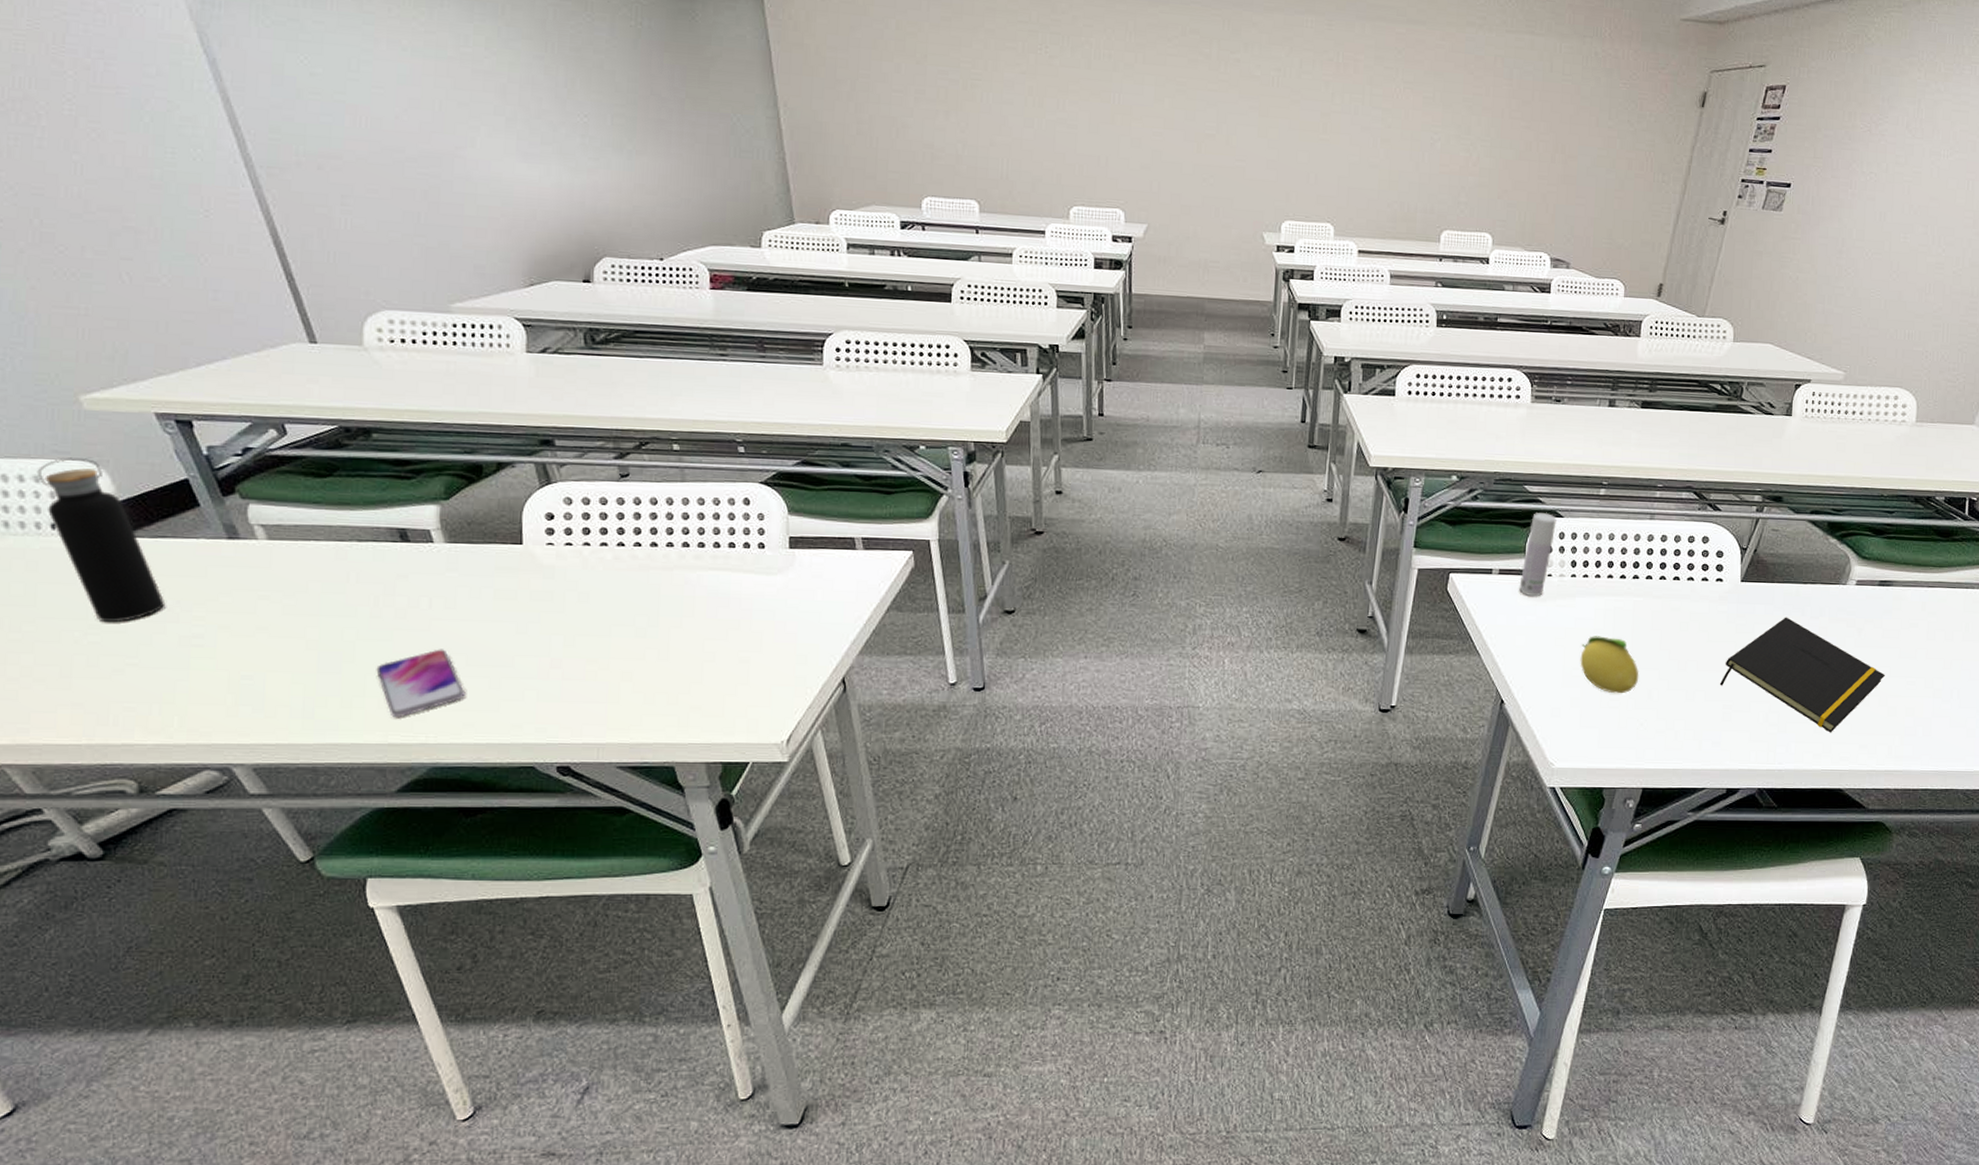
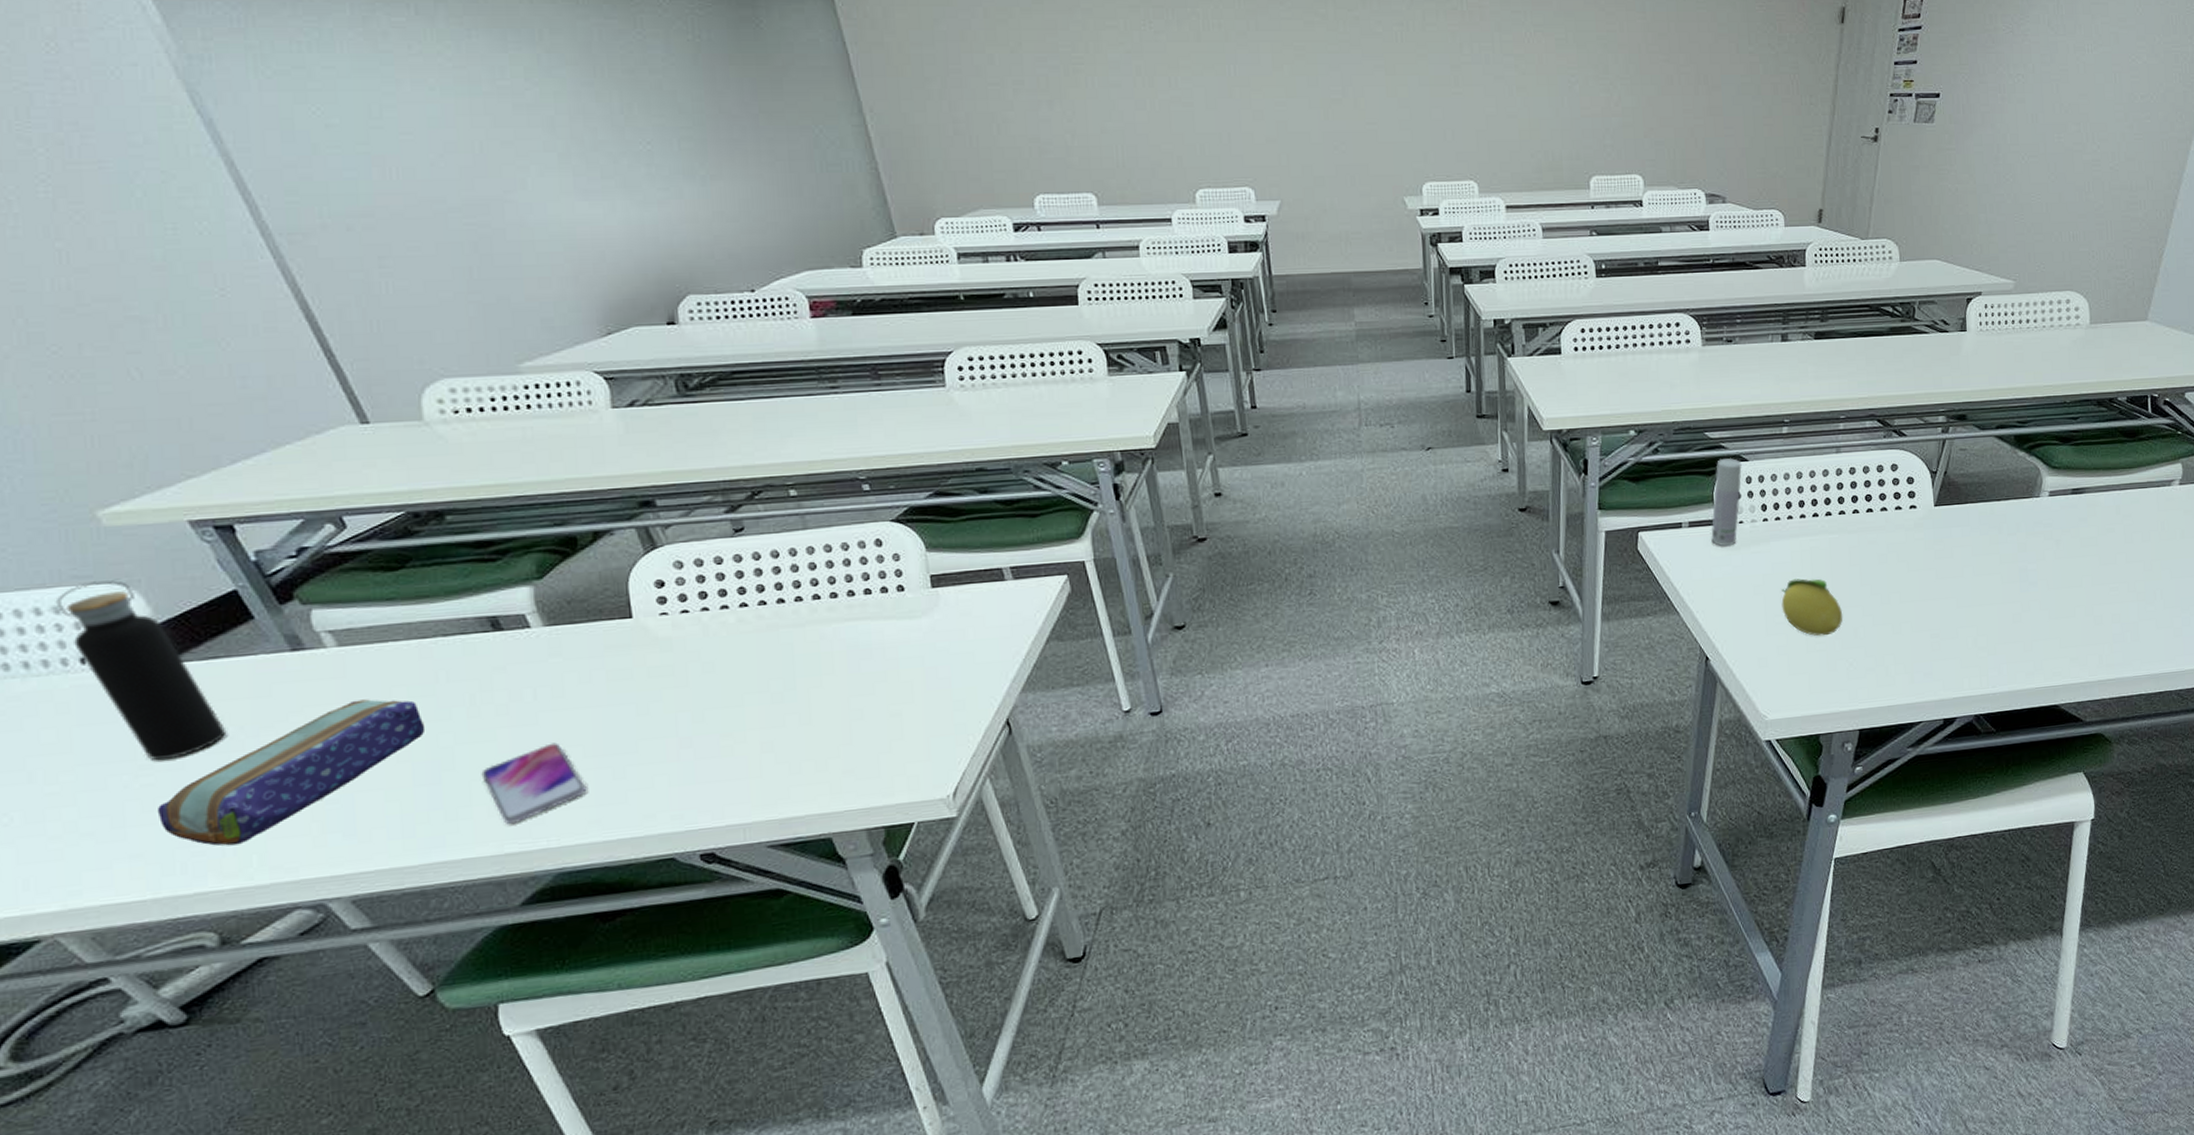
pencil case: none [99,589,333,706] -> present [157,699,426,846]
notepad: present [1720,617,1886,733] -> none [1925,537,2088,650]

